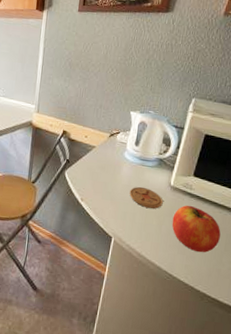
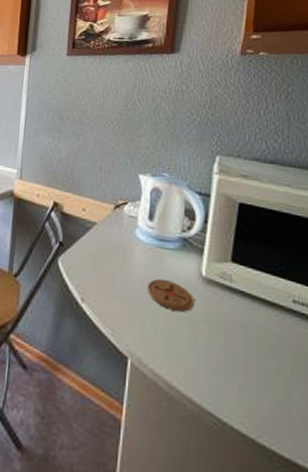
apple: present [172,205,221,253] -> none [210,305,282,381]

